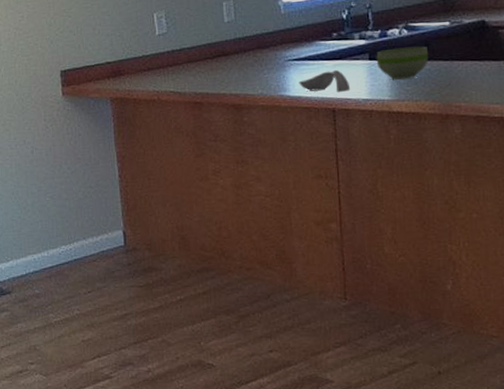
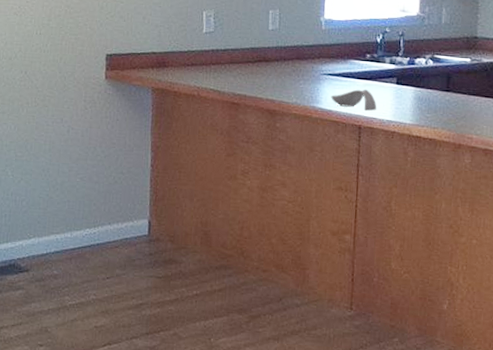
bowl: present [376,46,429,80] -> none [402,76,450,107]

